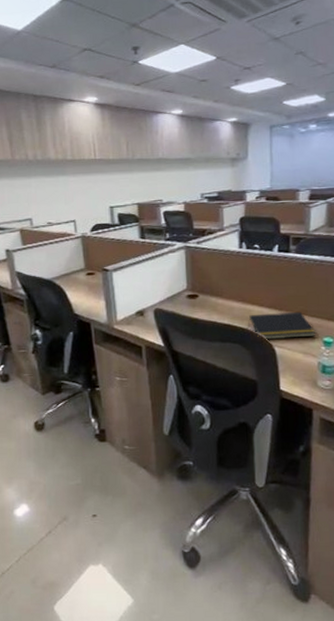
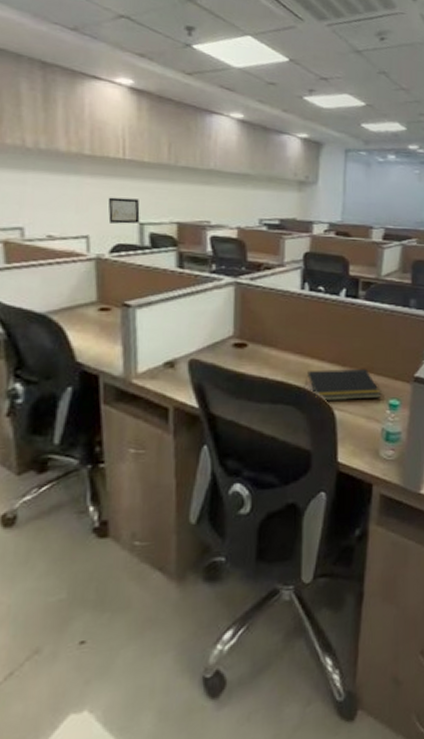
wall art: none [86,188,110,209] -> present [108,197,140,224]

